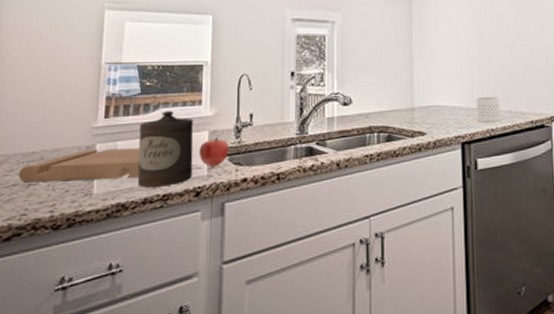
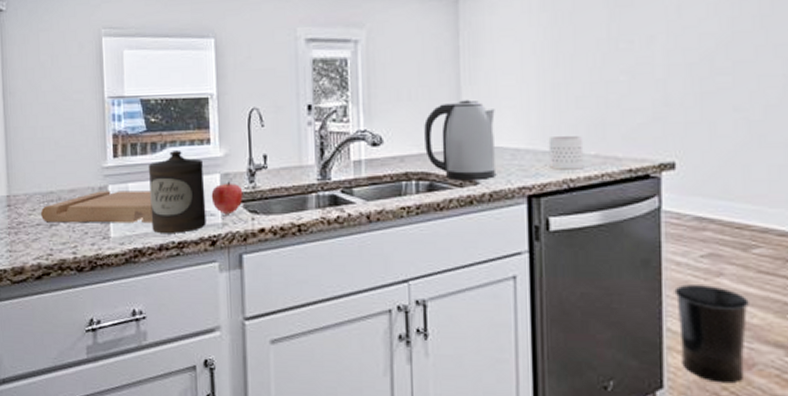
kettle: none [385,69,439,131] -> present [424,99,497,179]

